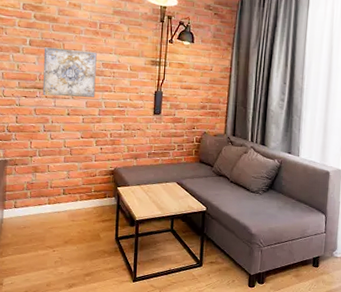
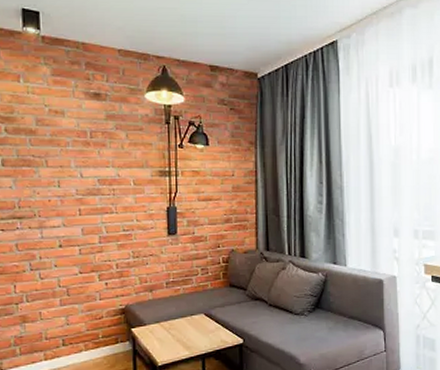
wall art: present [42,47,97,98] -> none [21,166,93,226]

